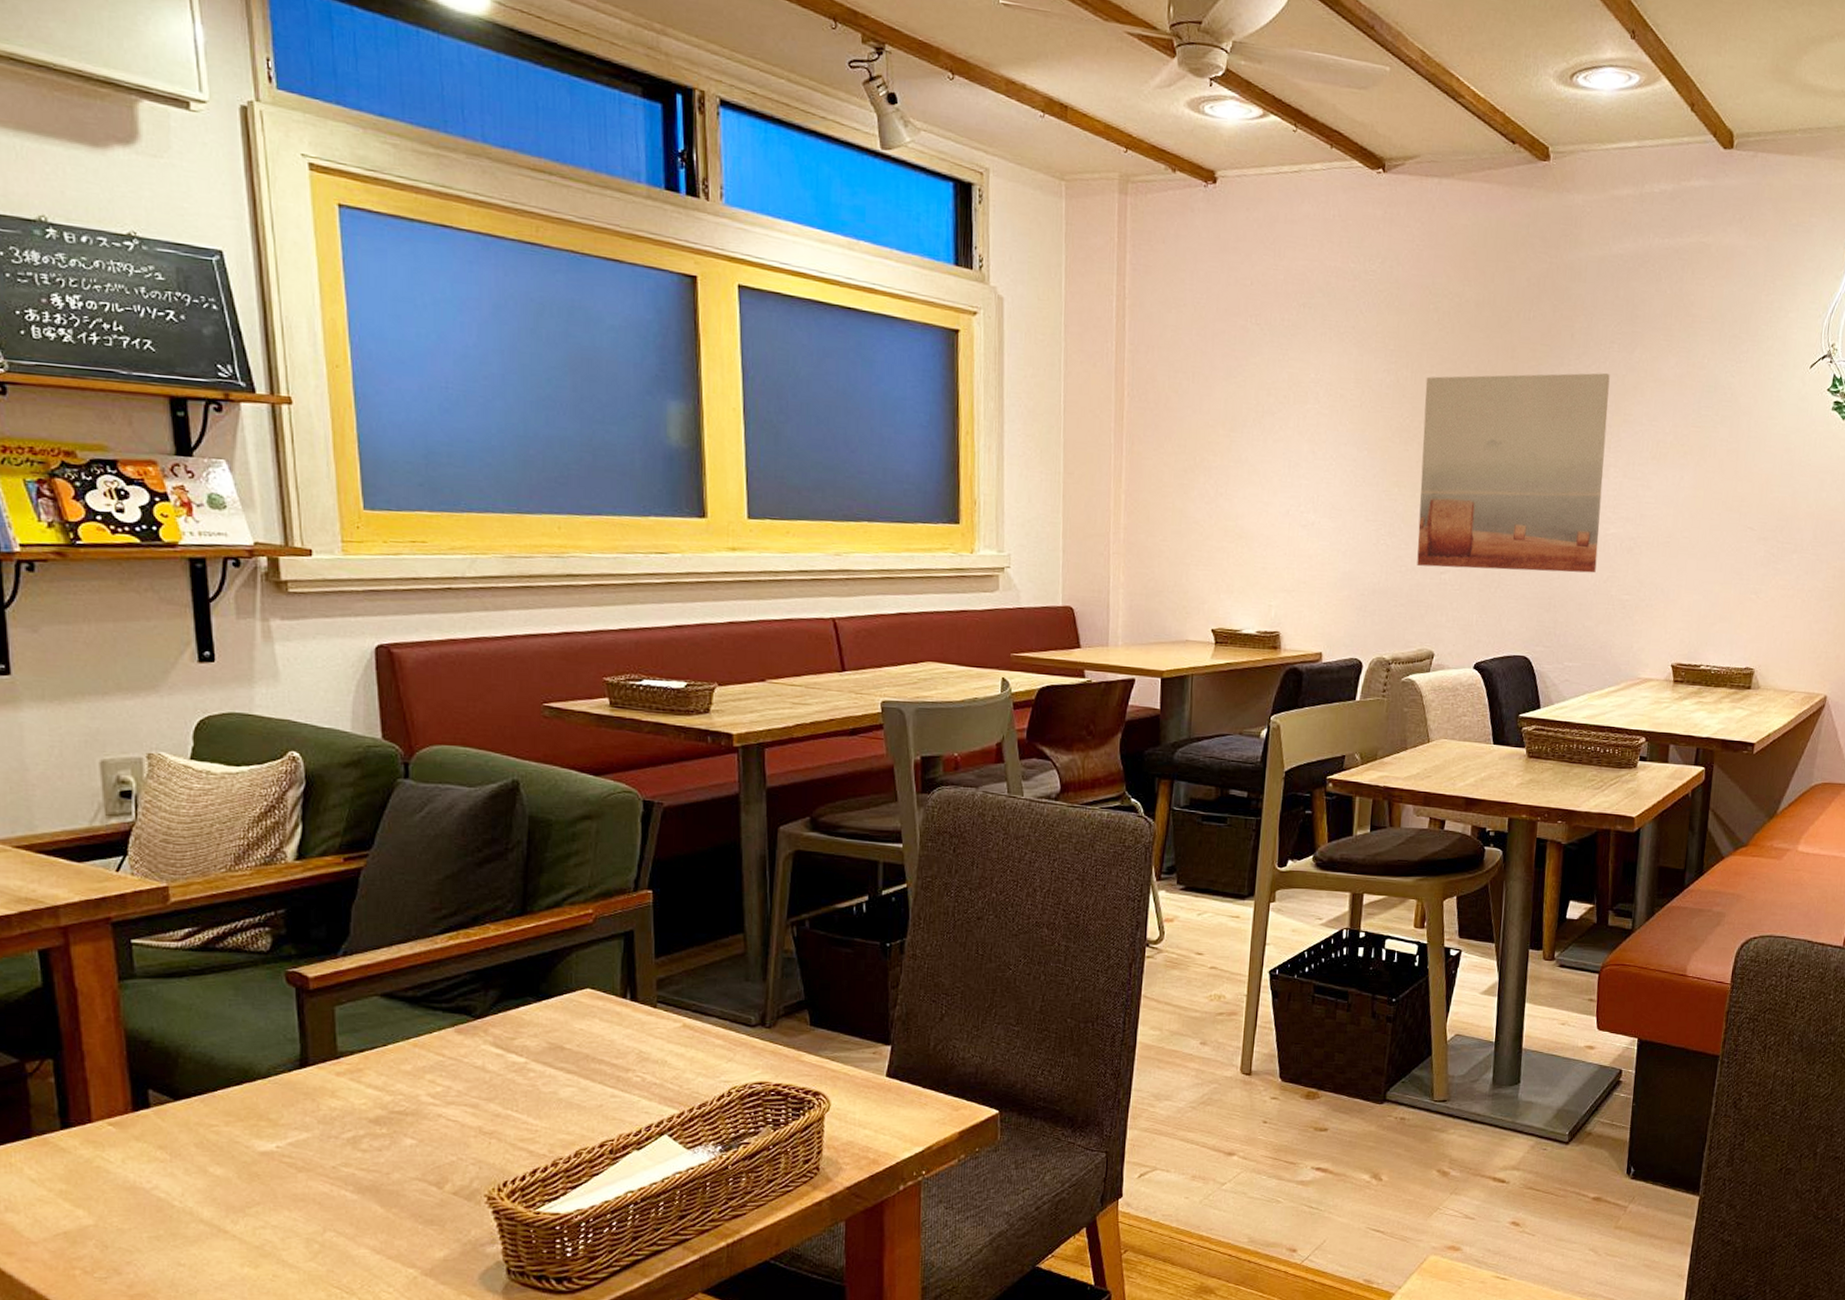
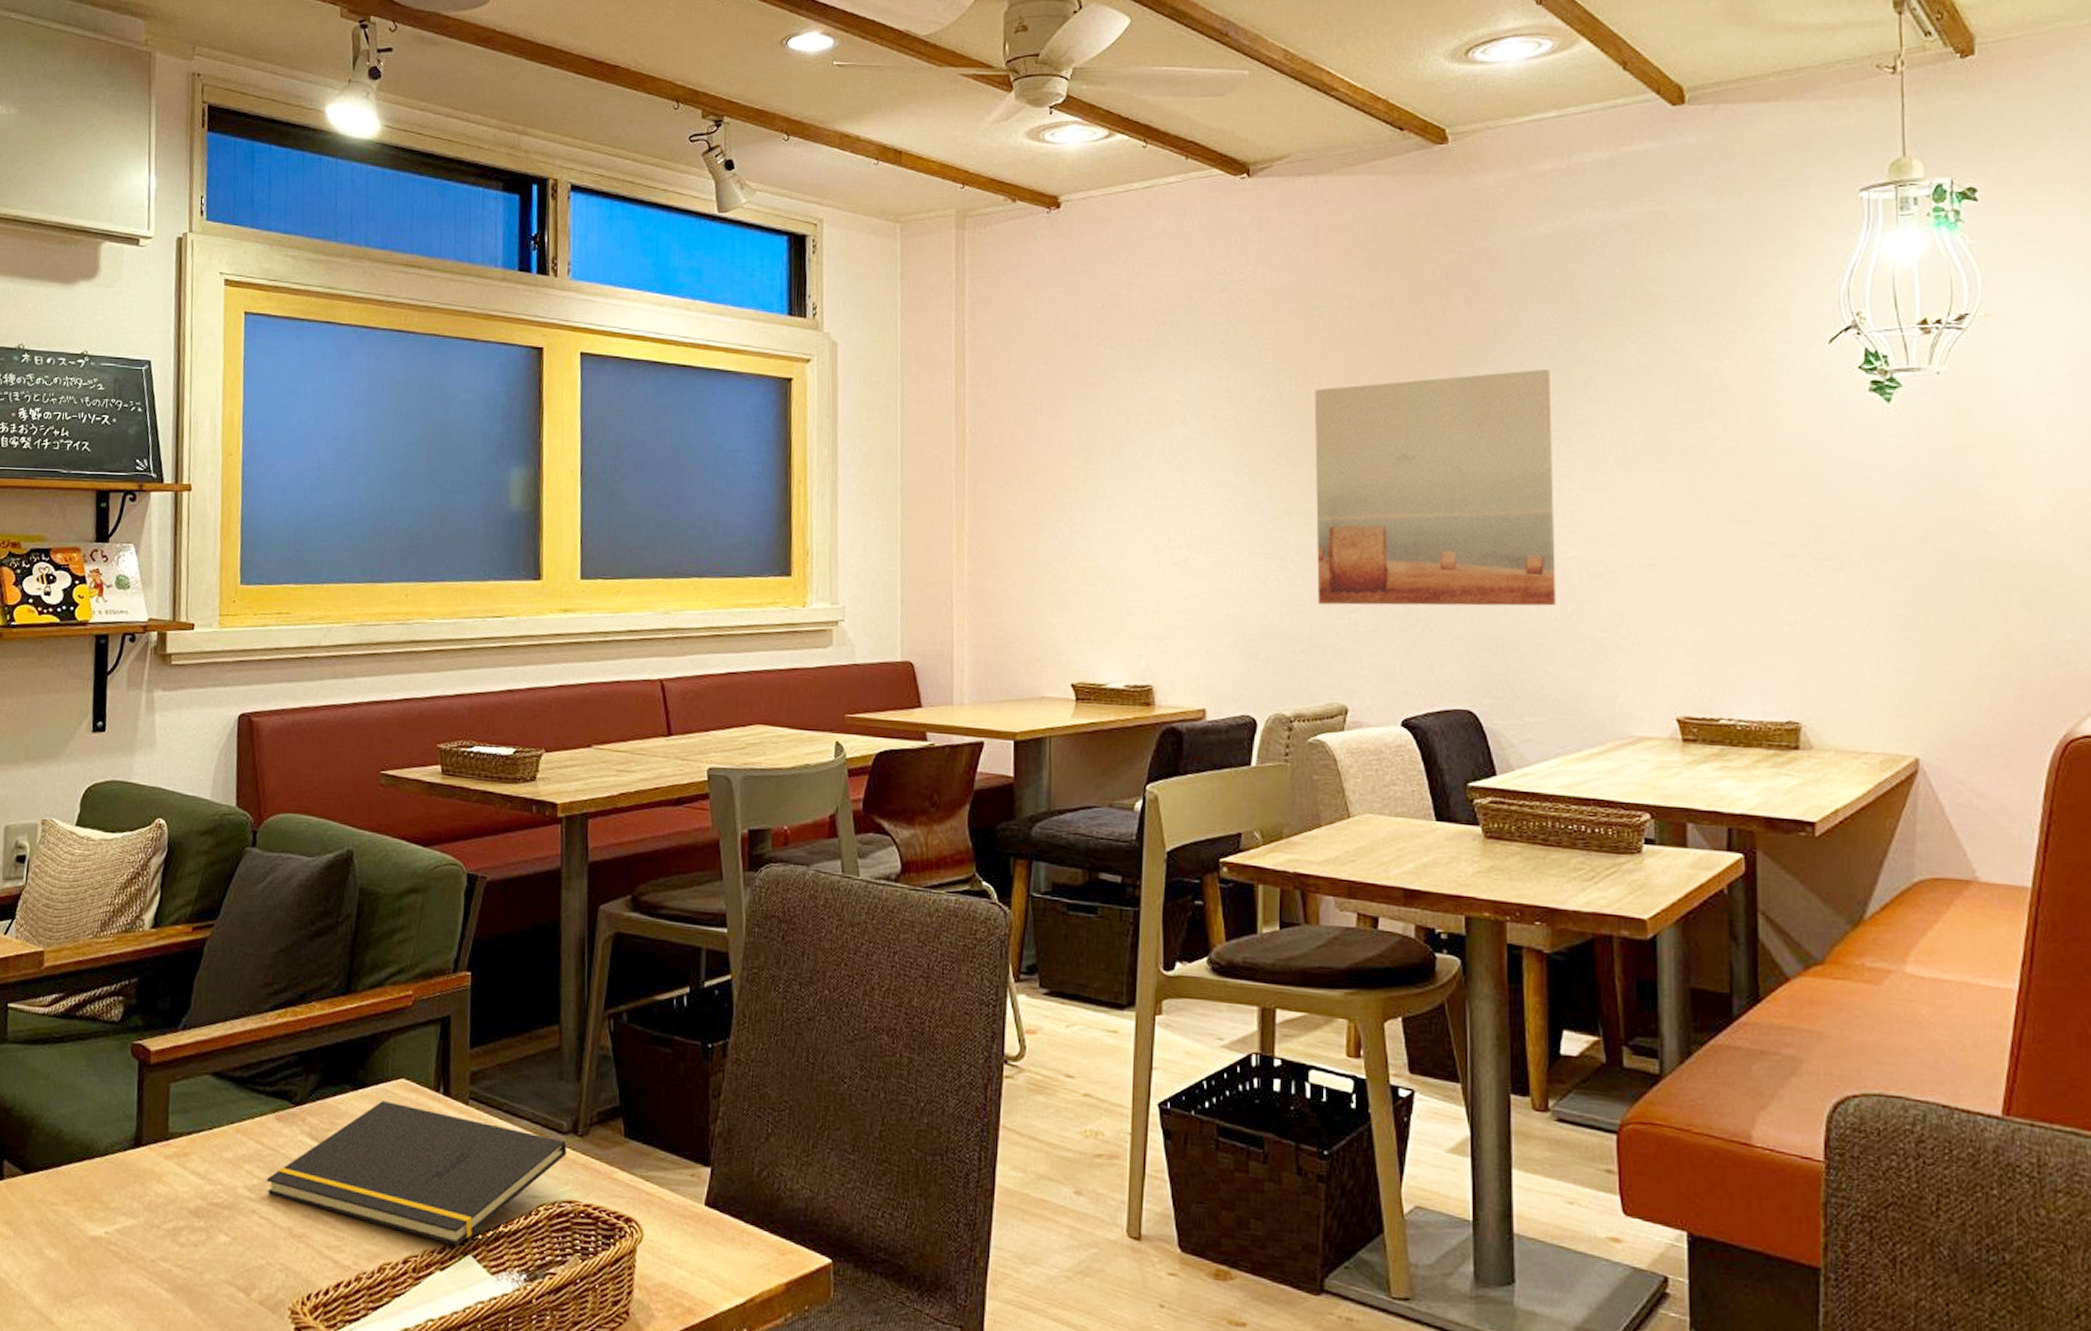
notepad: none [450,1009,755,1128] -> present [266,1101,567,1245]

